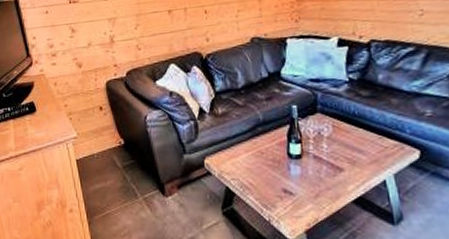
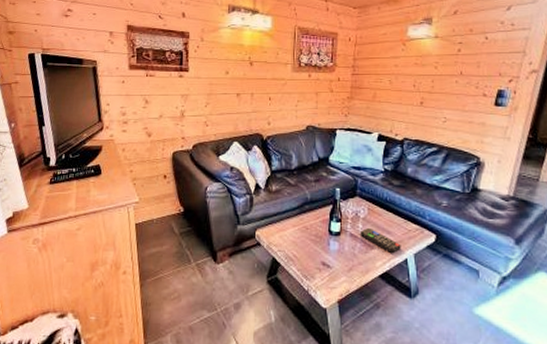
remote control: none [325,147,378,176] -> present [360,227,401,254]

